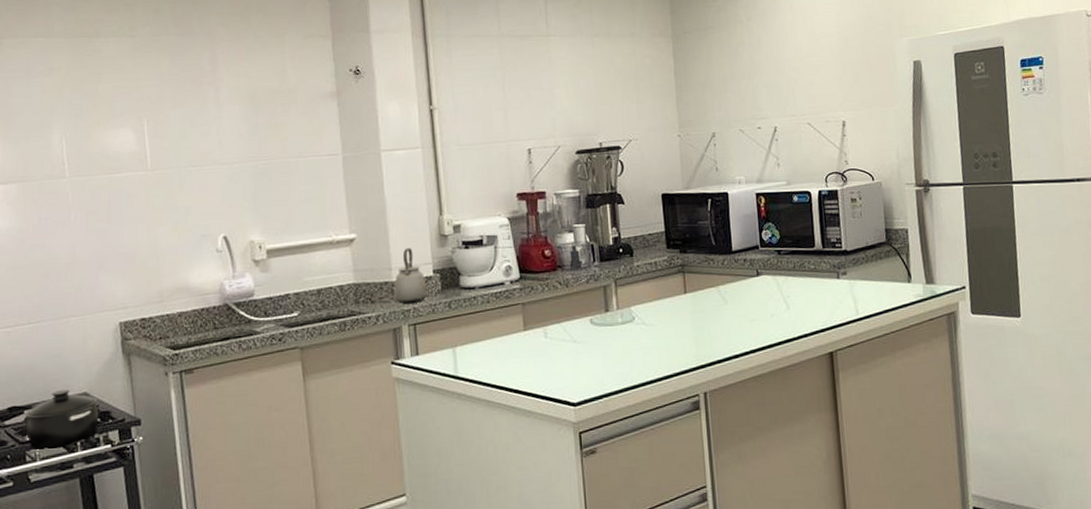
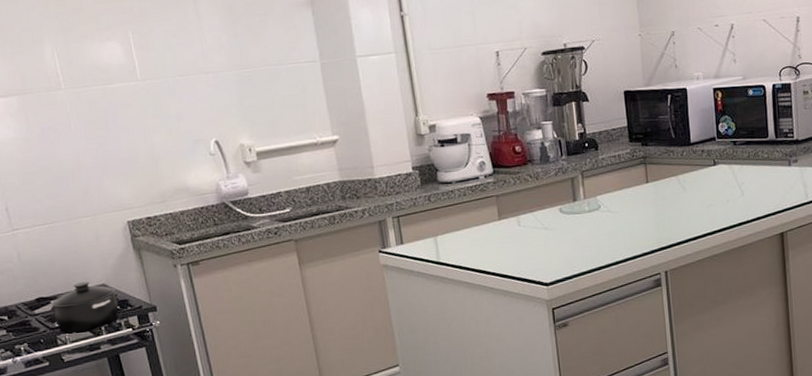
kettle: present [394,247,428,304] -> none [377,147,409,198]

